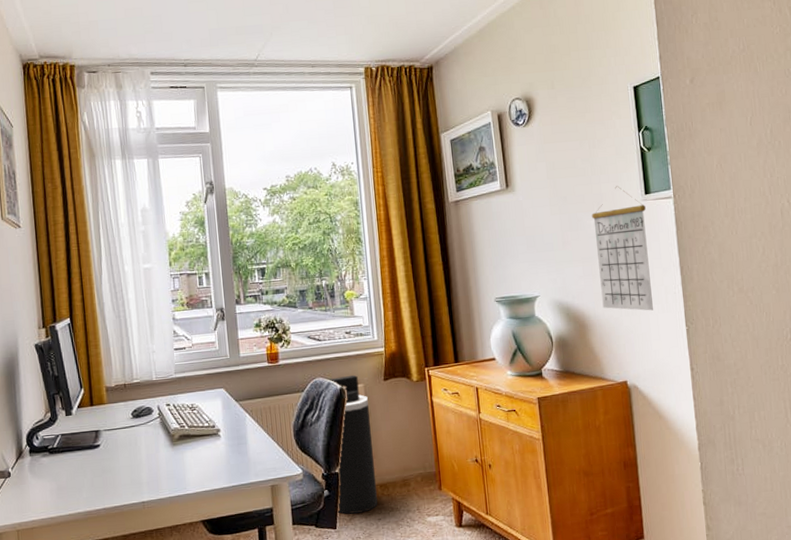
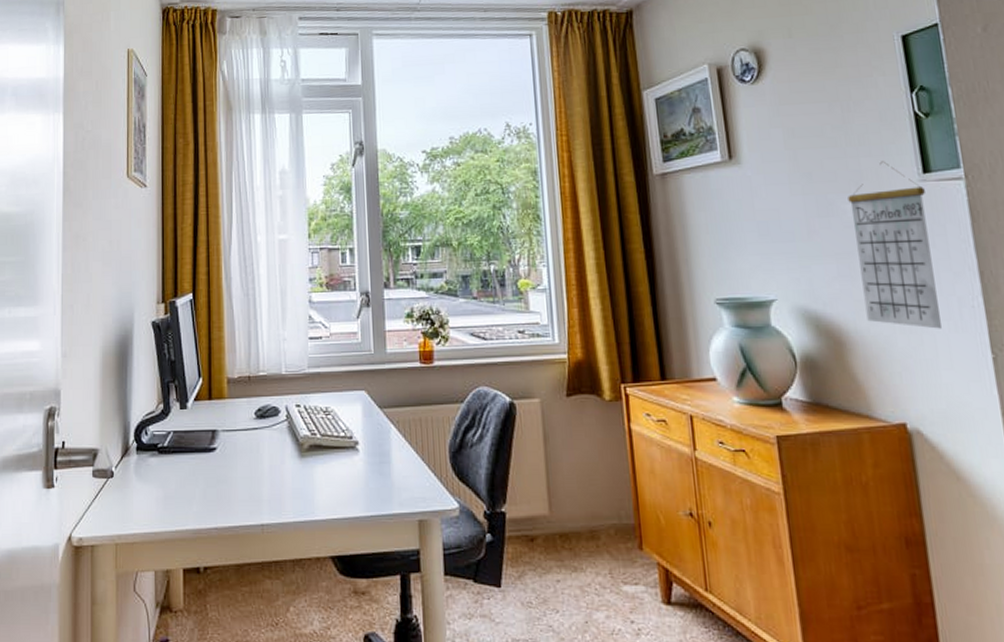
trash can: present [329,374,378,515] -> none [496,386,557,569]

